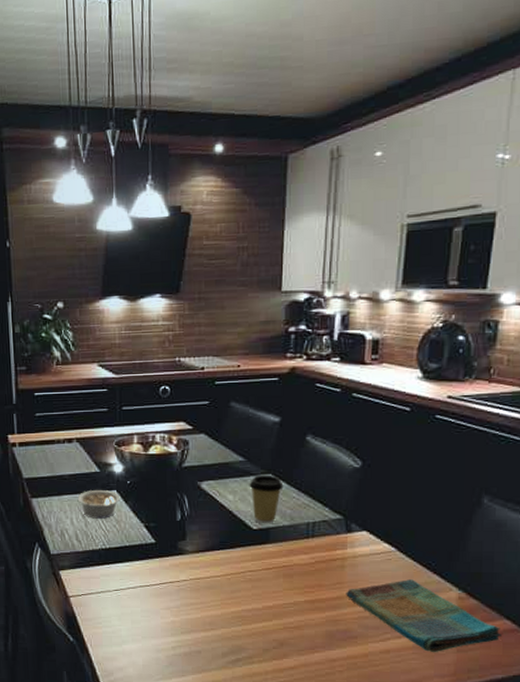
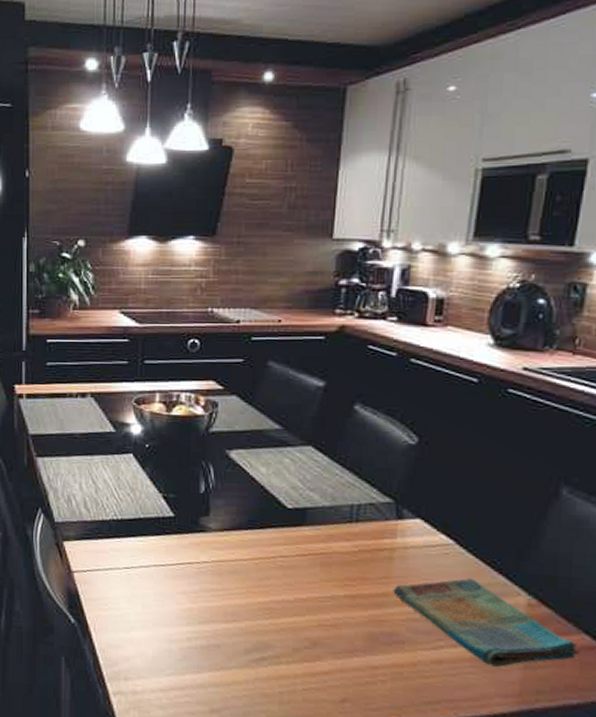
legume: present [77,490,121,519] -> none [88,452,137,486]
coffee cup: present [249,474,284,524] -> none [285,446,325,504]

